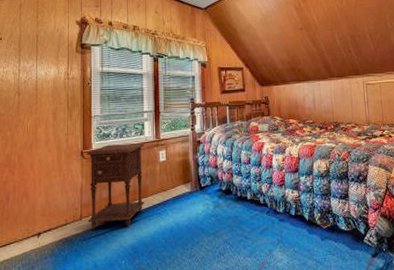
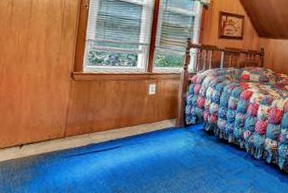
nightstand: present [86,143,145,229] -> none [70,70,136,152]

